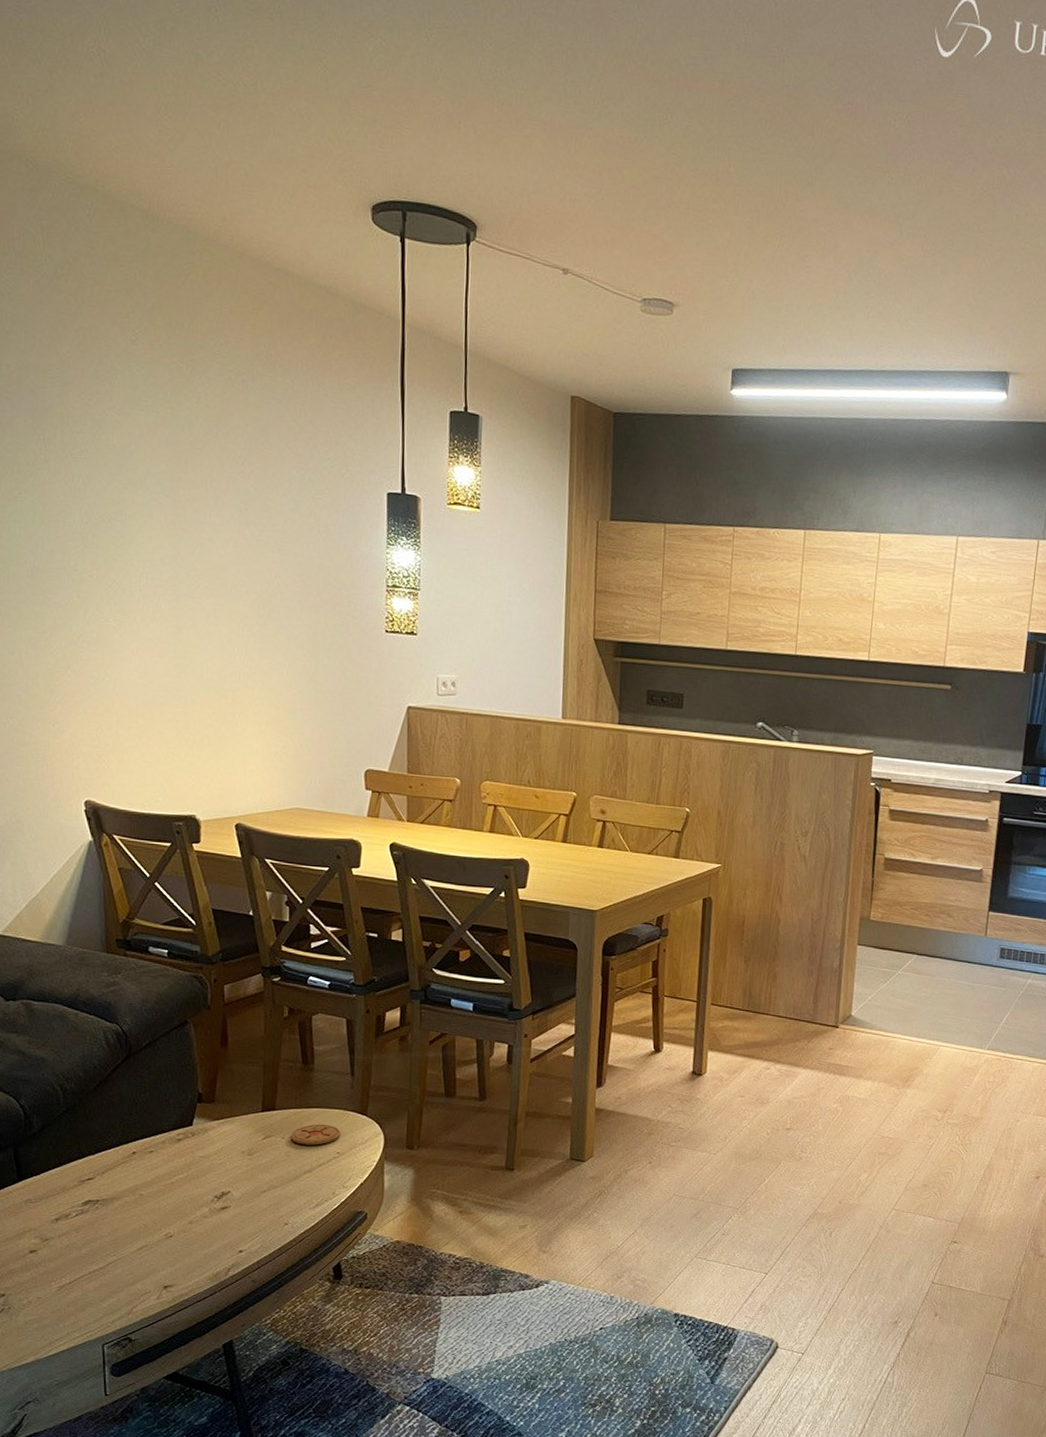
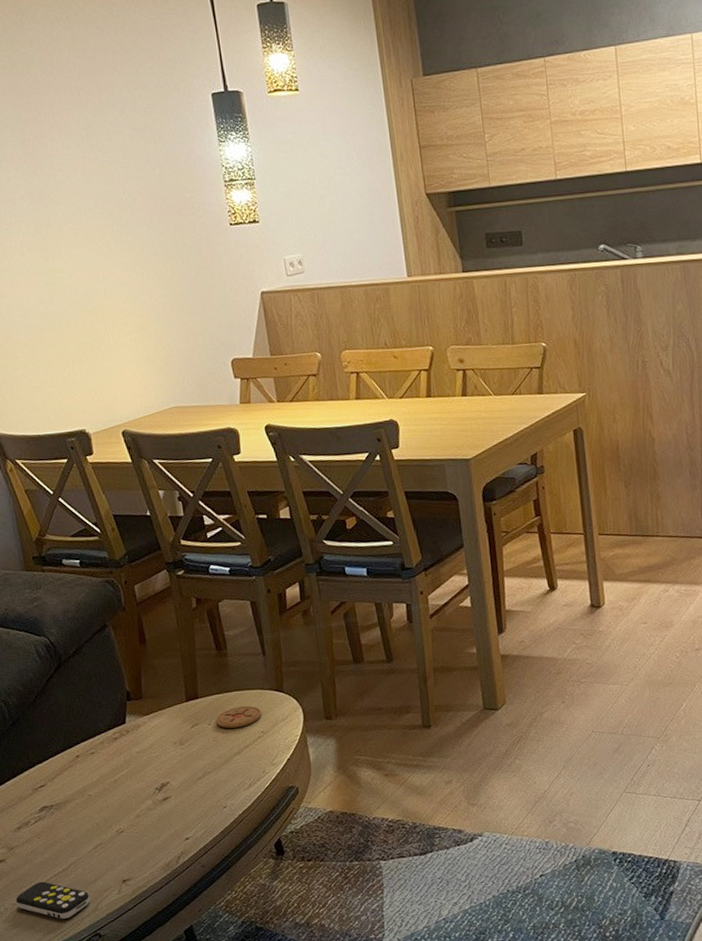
remote control: none [42,1277,125,1319] -> present [16,881,90,919]

